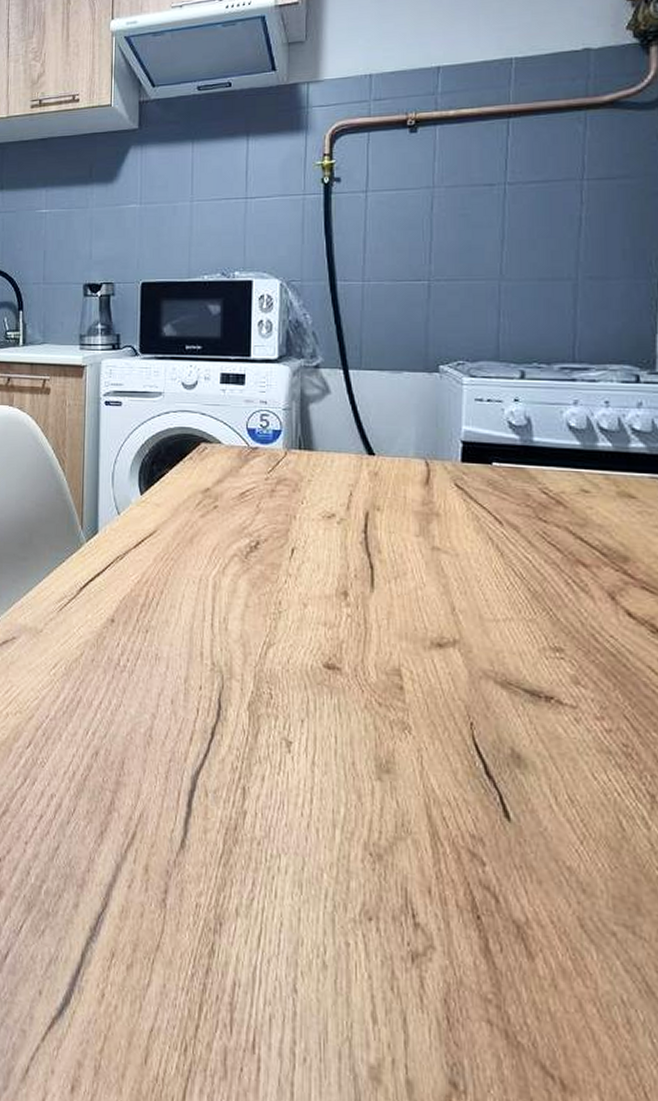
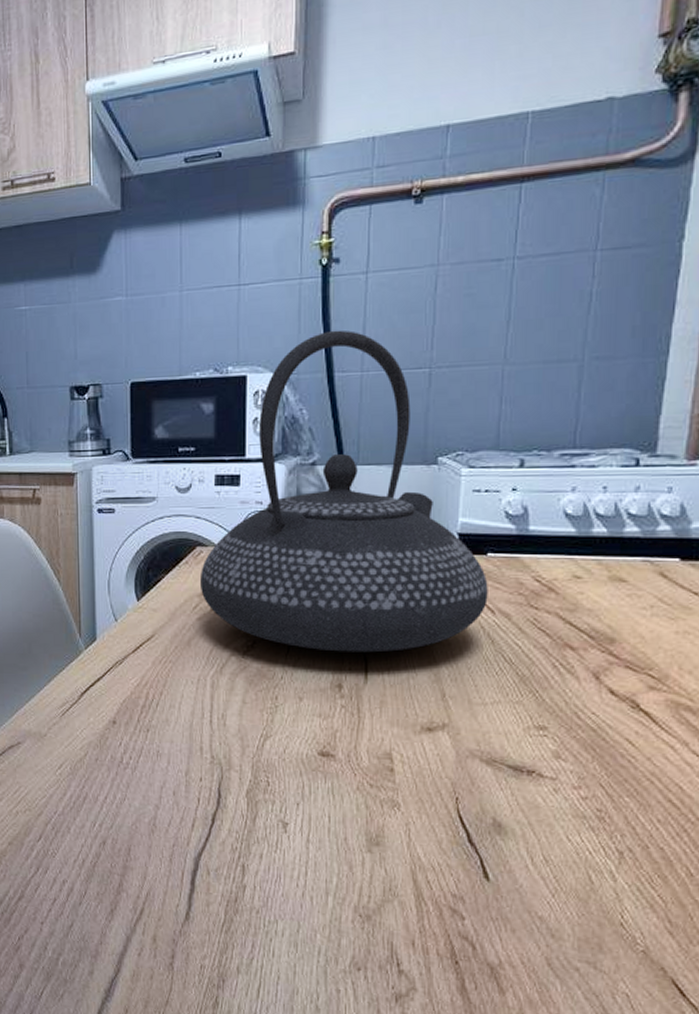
teapot: none [203,242,495,560] -> present [199,330,488,653]

